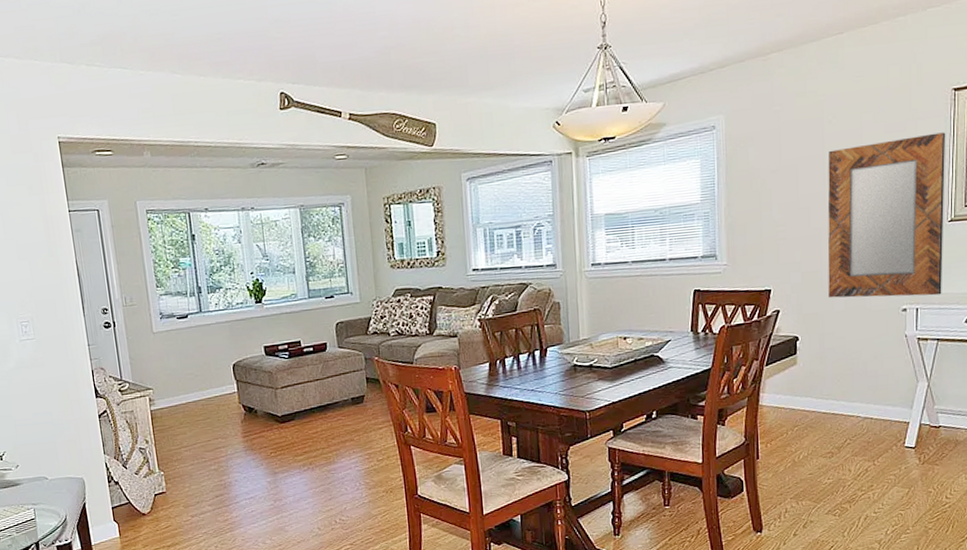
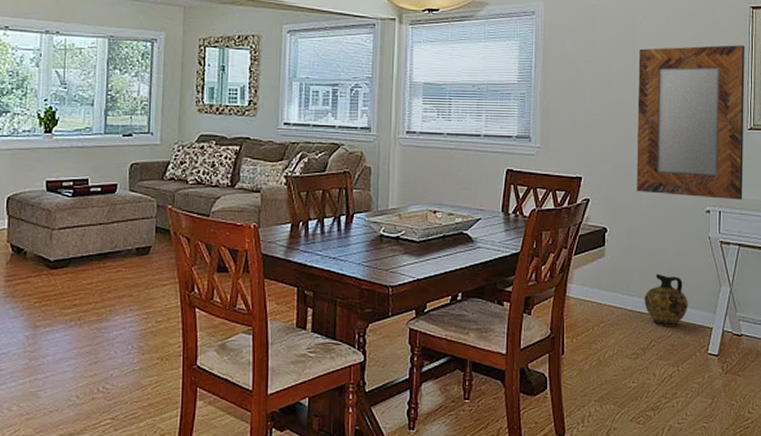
ceramic jug: none [838,375,884,425] -> present [644,274,688,326]

